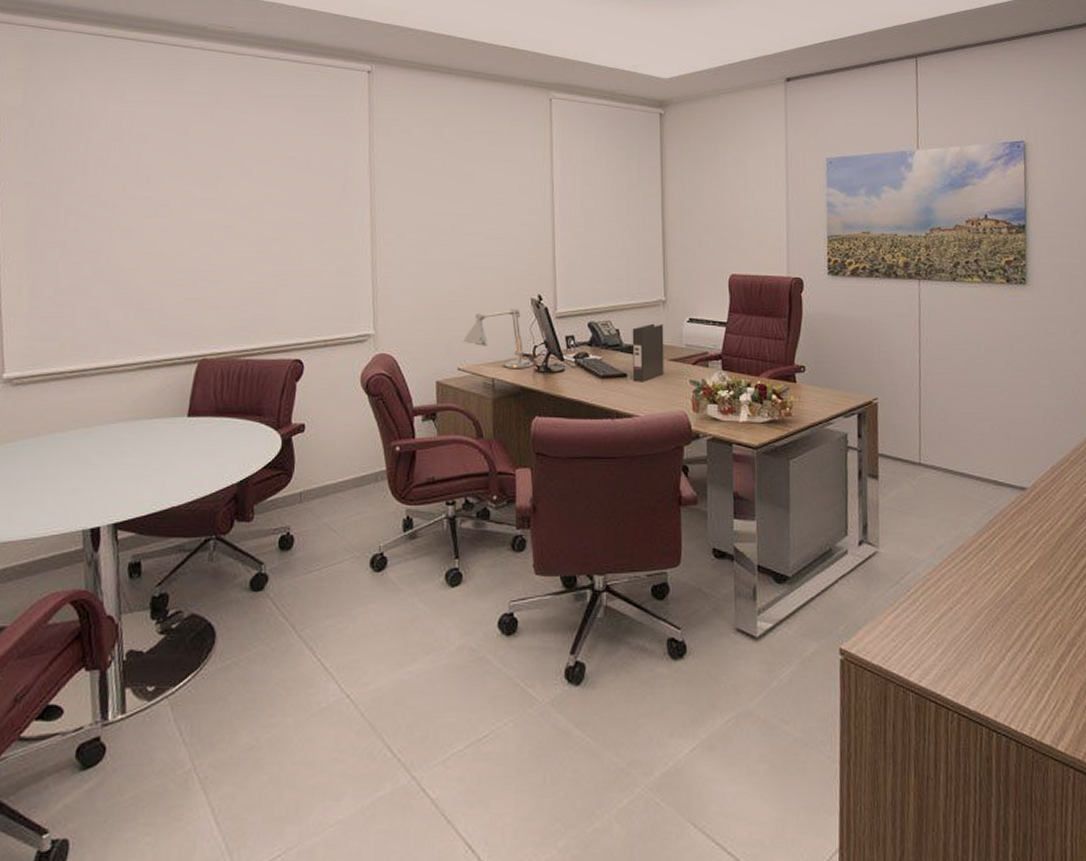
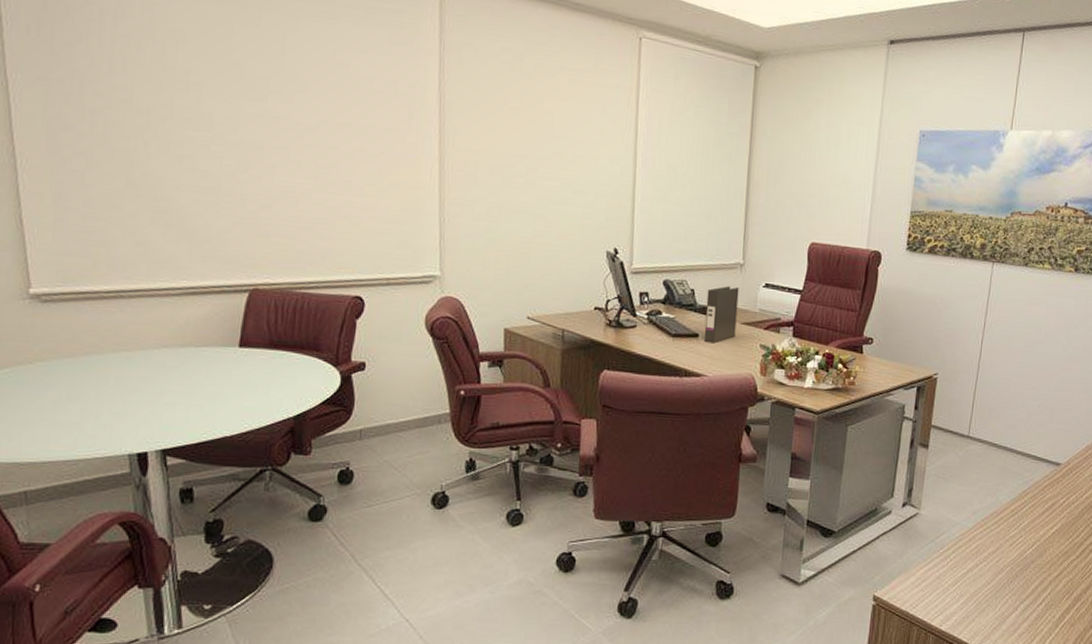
desk lamp: present [462,308,537,369] -> none [533,260,608,323]

